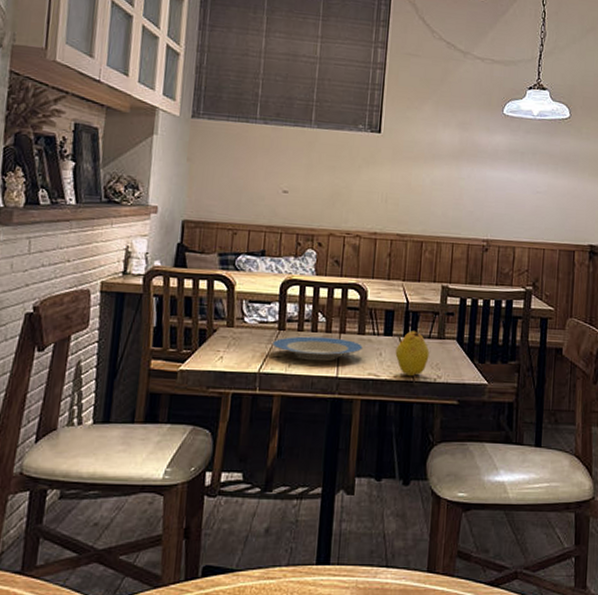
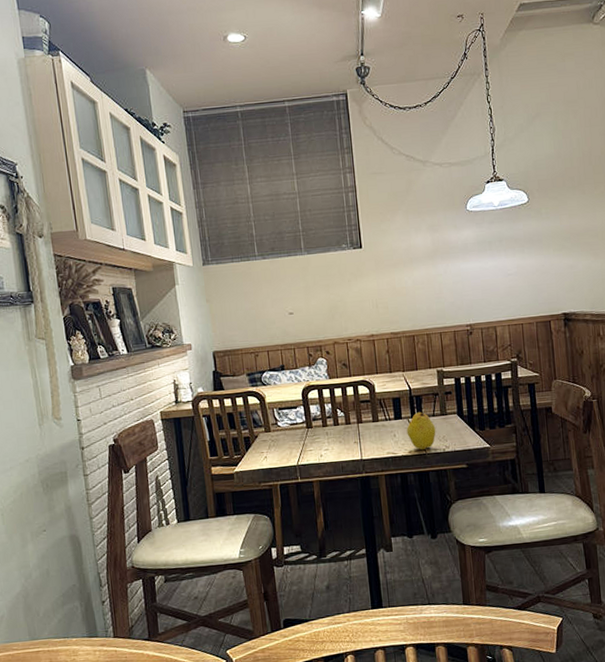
plate: present [271,336,364,362] -> none [303,427,380,450]

